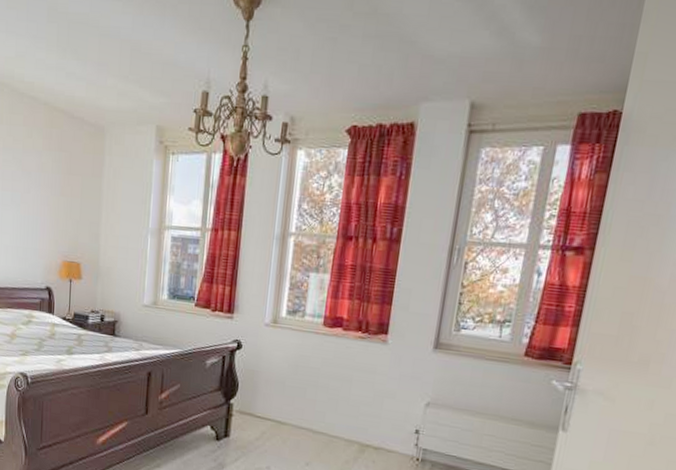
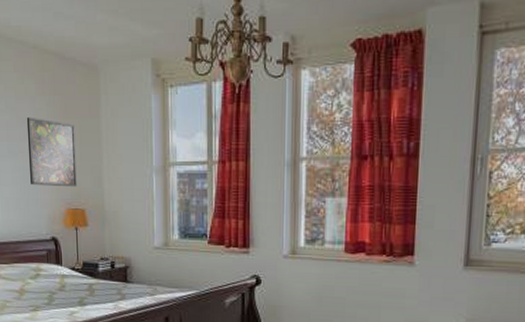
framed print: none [30,169,77,241] -> present [26,116,77,187]

